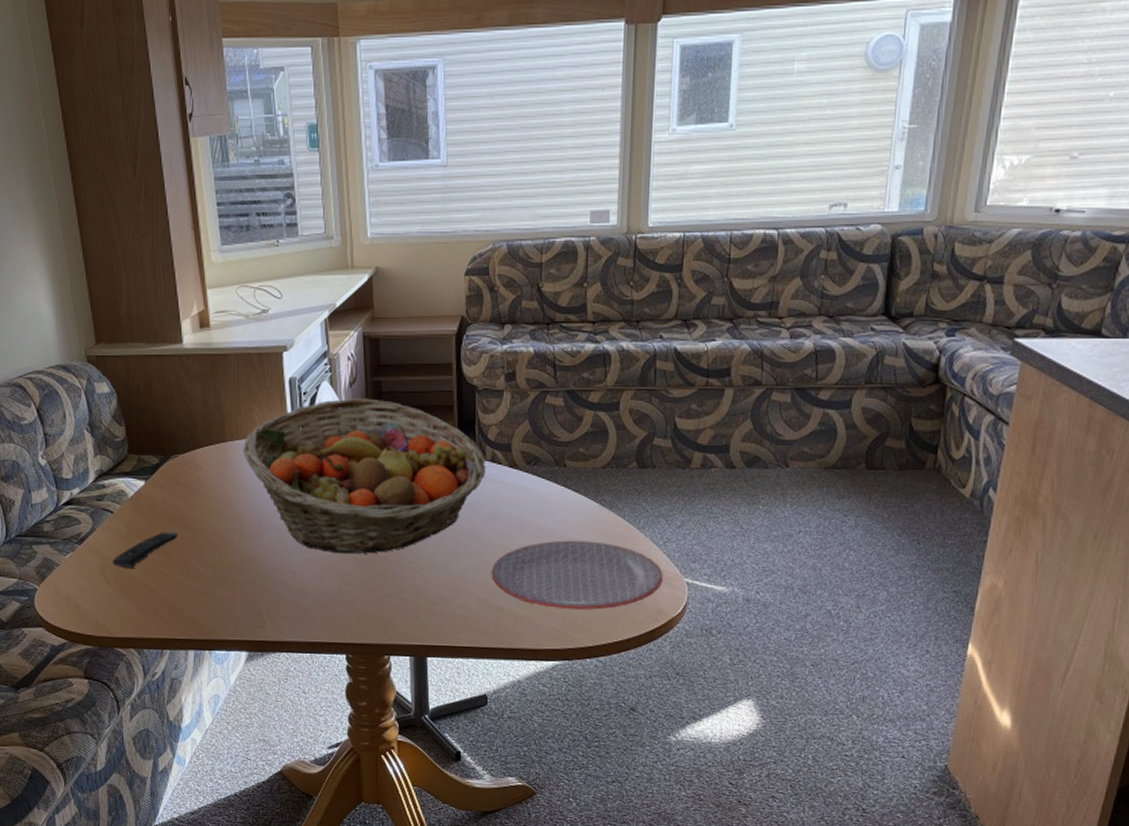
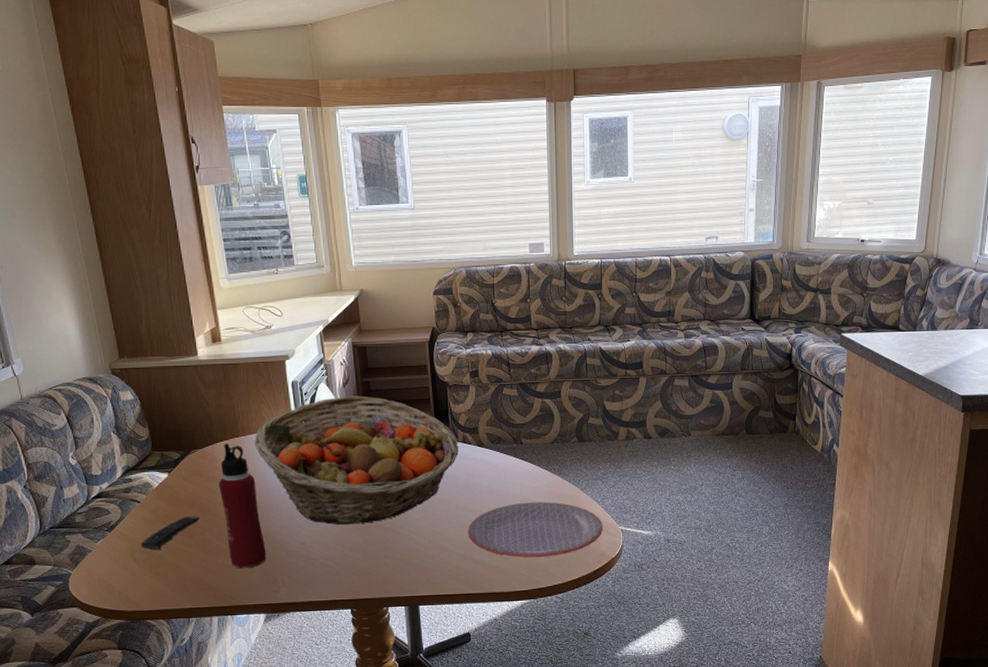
water bottle: none [201,448,251,597] -> present [218,443,267,569]

